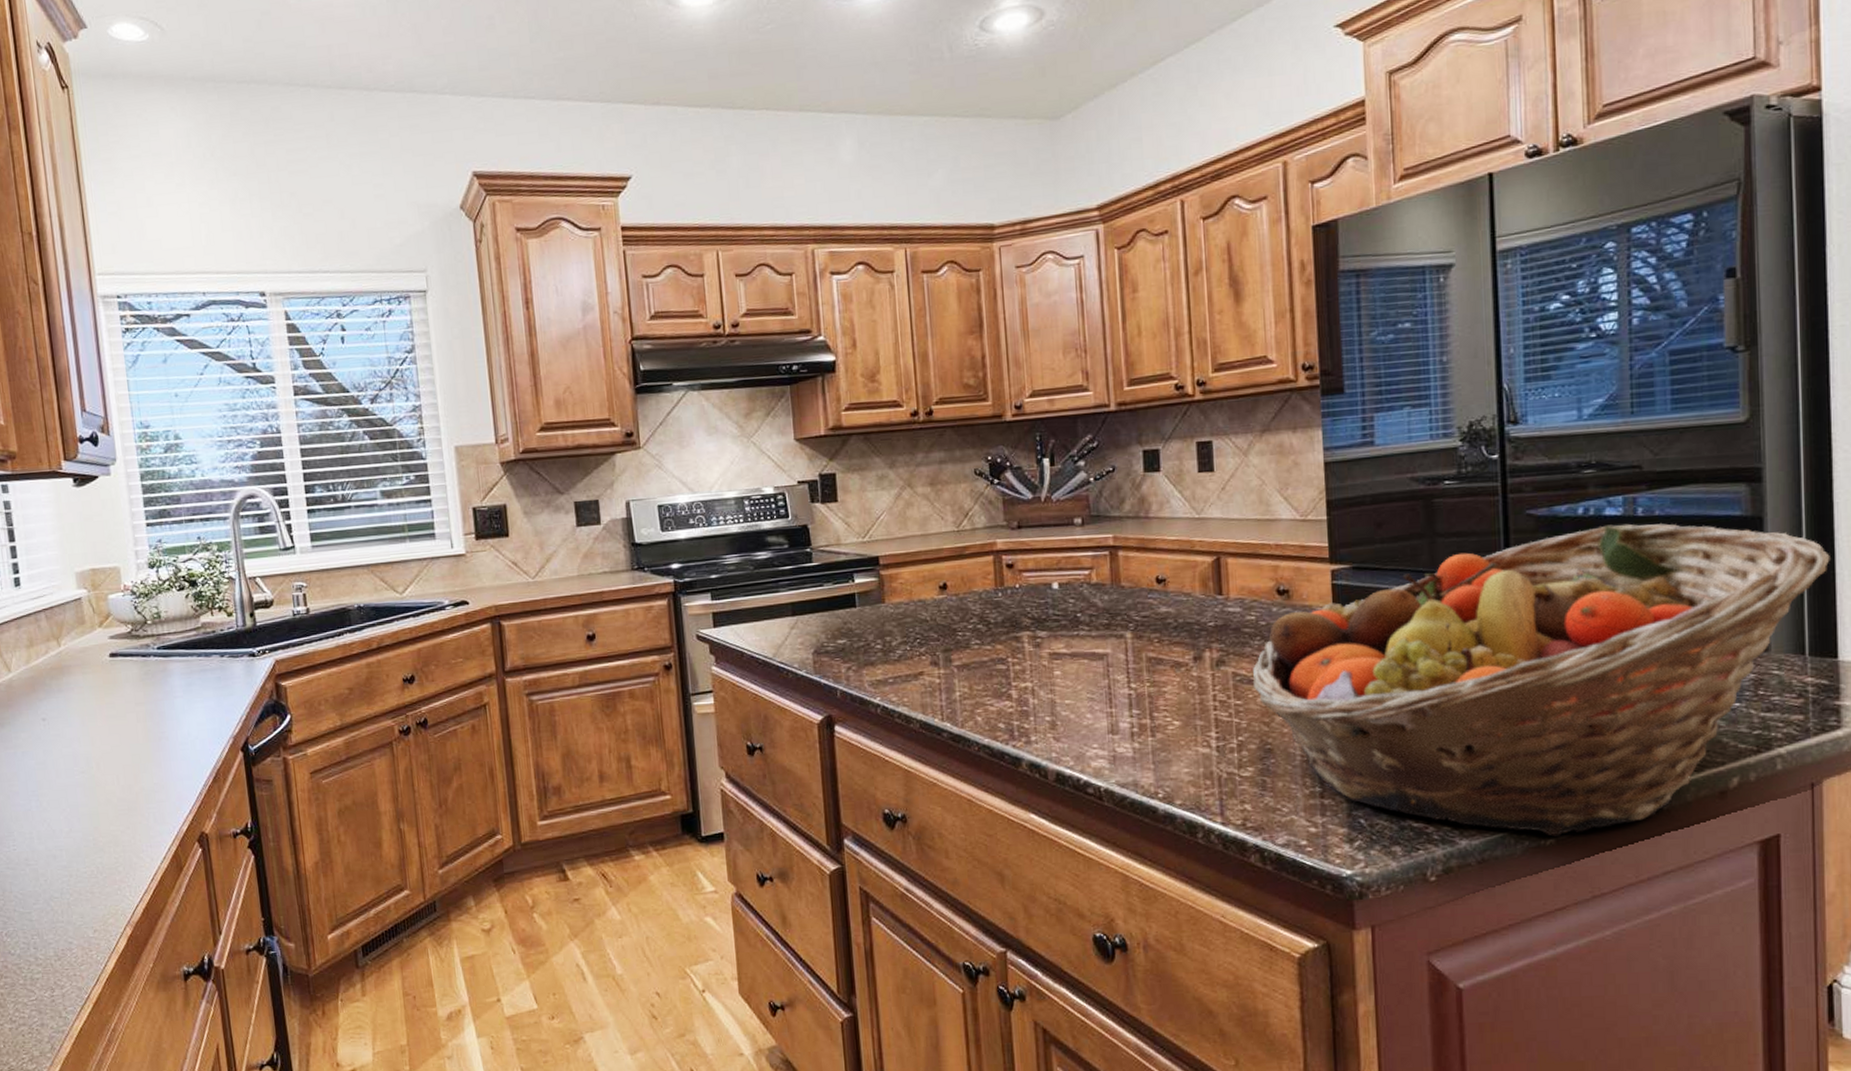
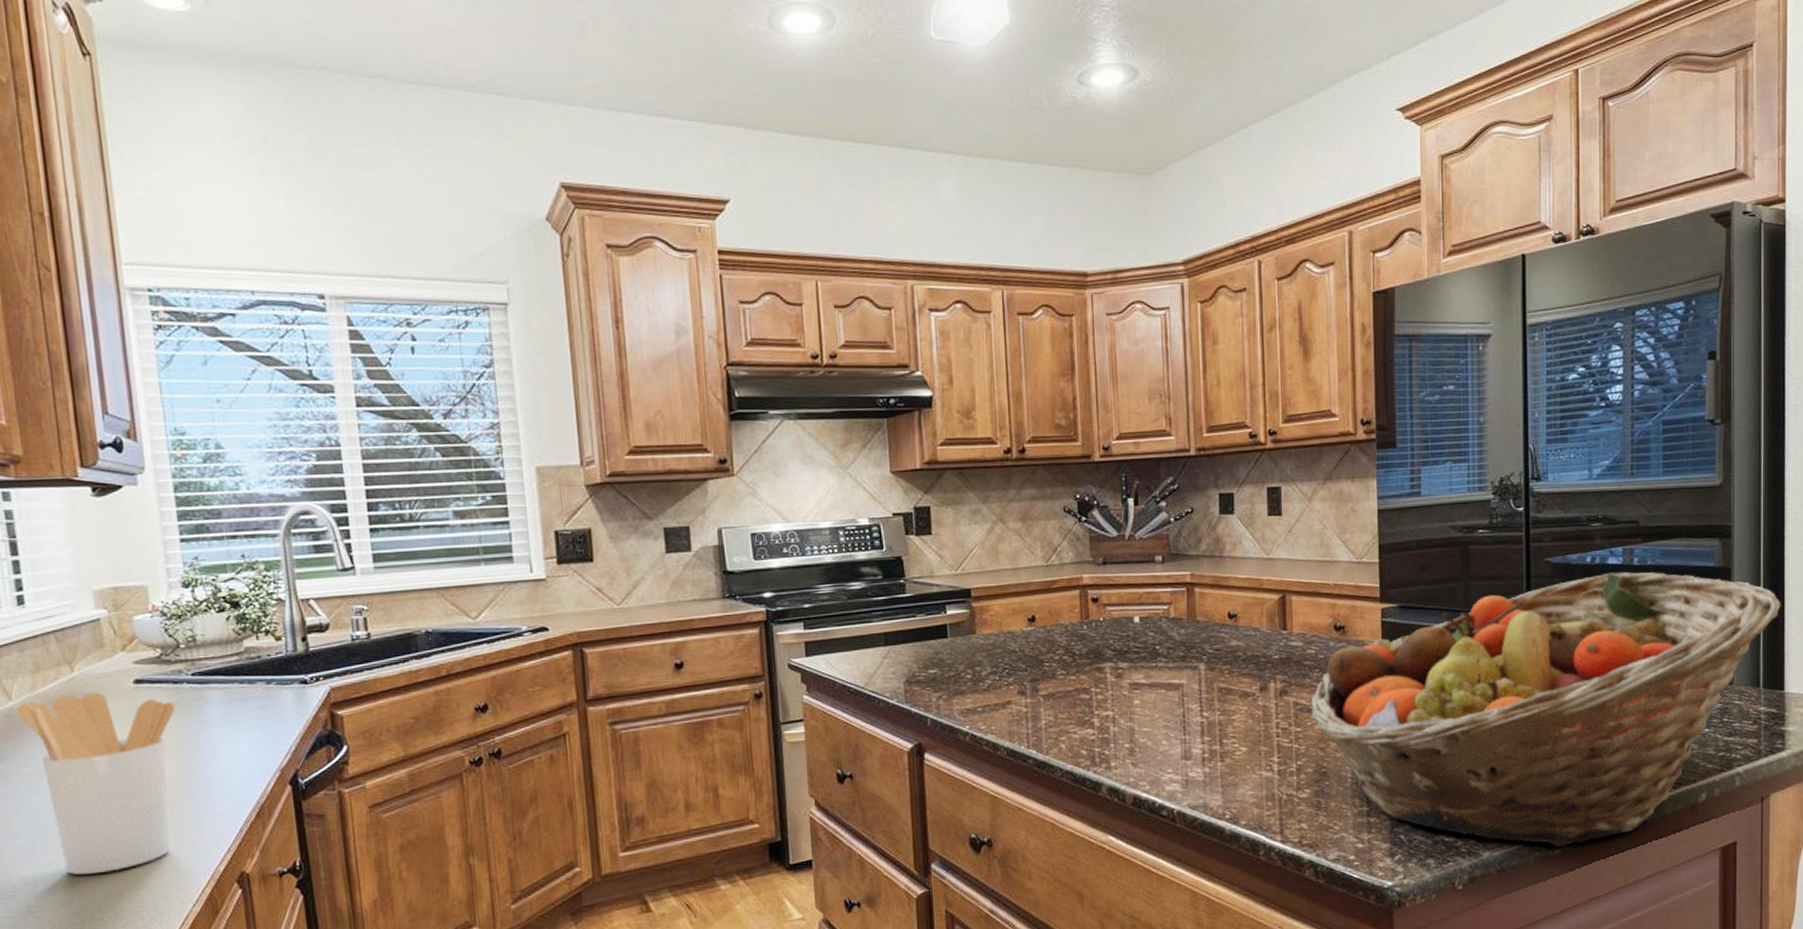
utensil holder: none [15,665,144,832] -> present [16,692,176,875]

